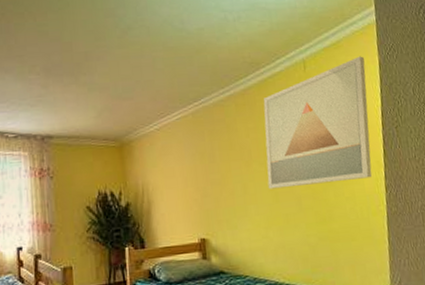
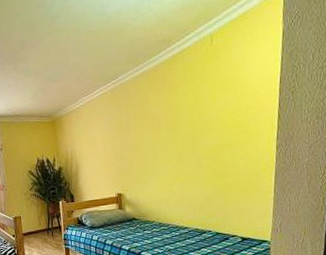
wall art: present [263,56,372,189] -> none [172,26,269,152]

